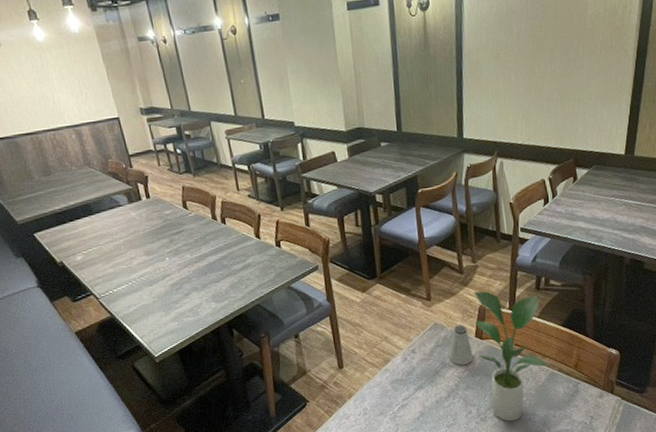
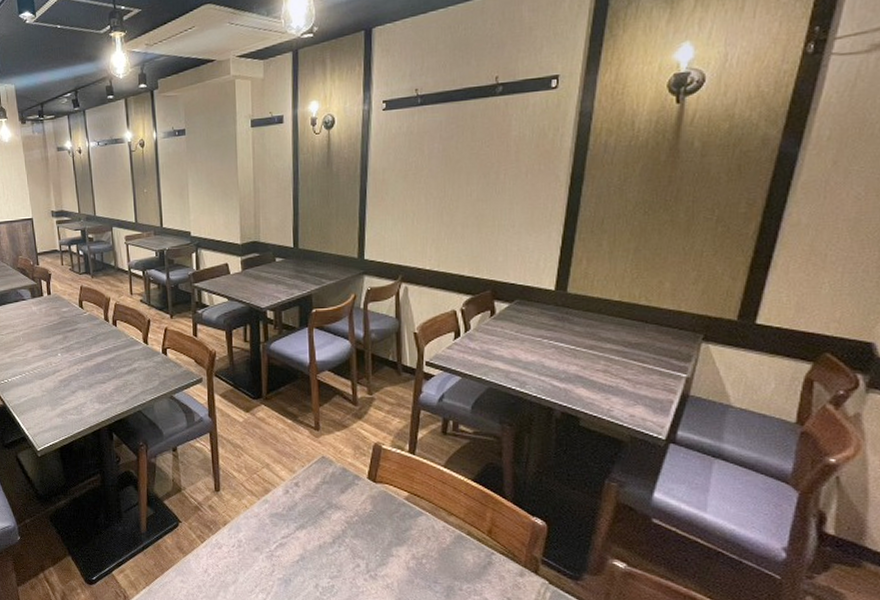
saltshaker: present [448,325,474,365] -> none [335,462,365,509]
potted plant: present [473,291,549,422] -> none [367,427,455,586]

